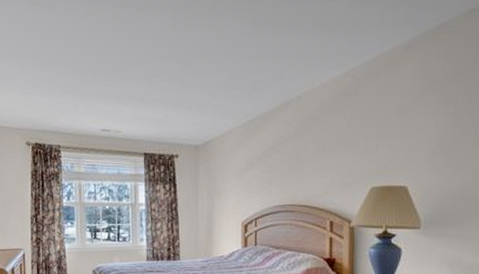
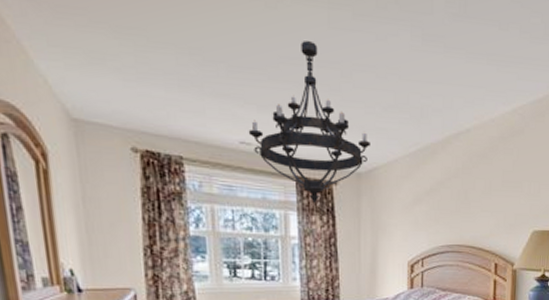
chandelier: none [108,42,207,175] -> present [248,40,370,204]

